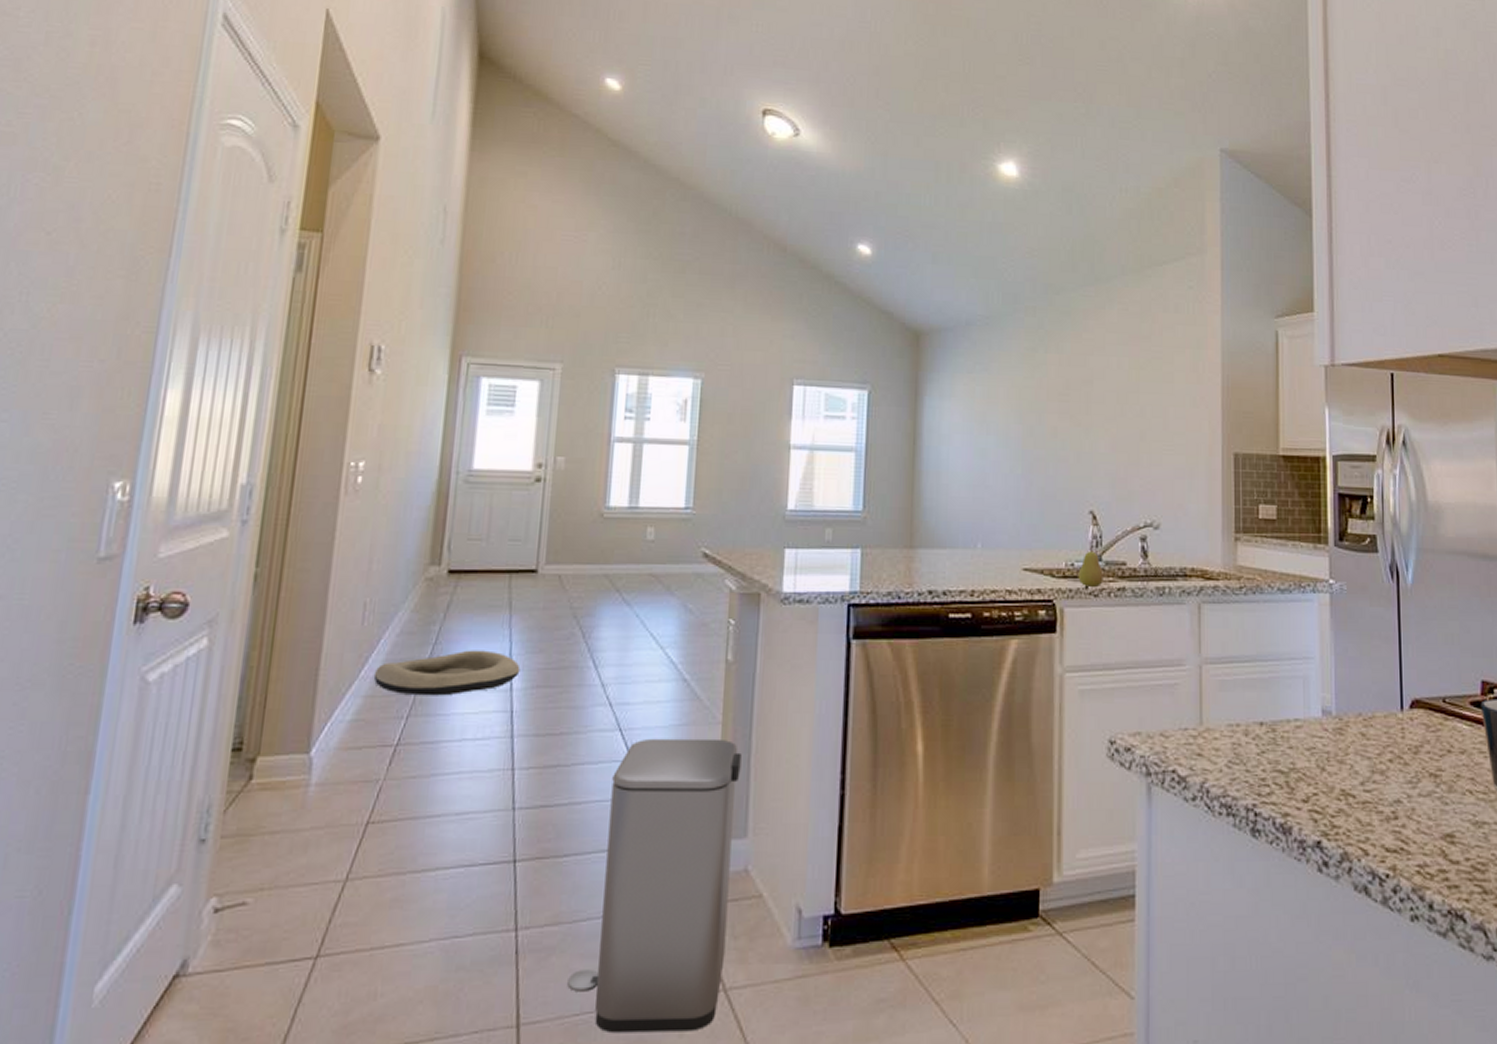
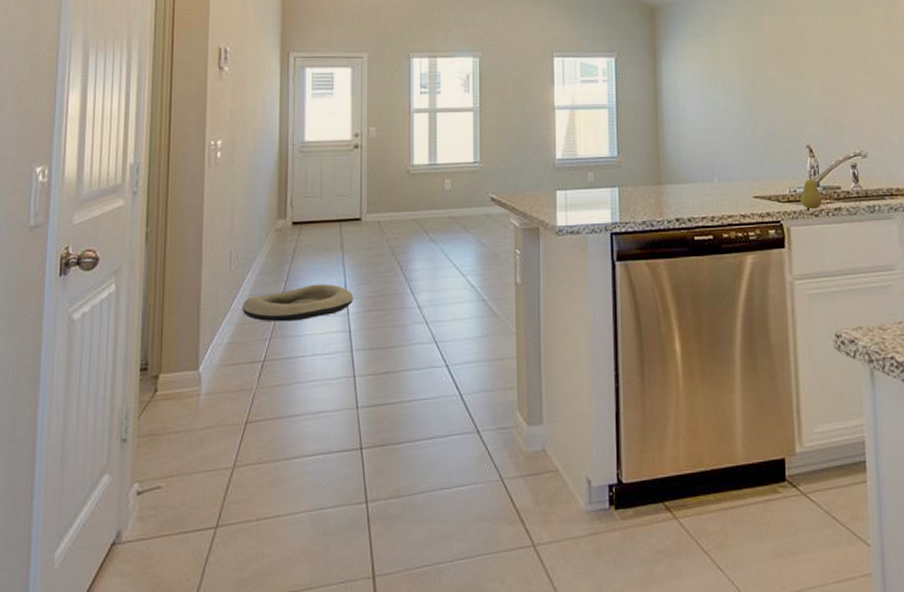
pedal bin: present [567,738,742,1034] -> none [410,346,534,582]

